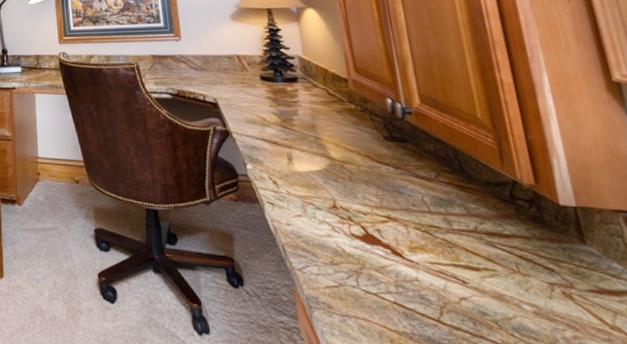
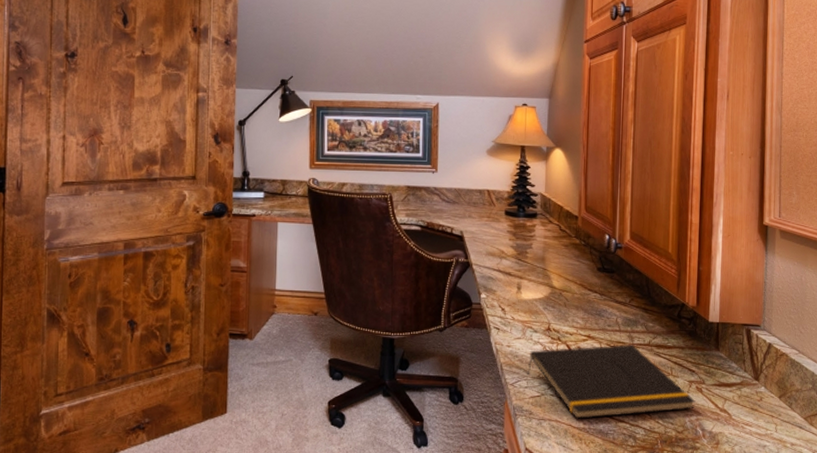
notepad: none [316,229,567,323] -> present [527,345,696,419]

